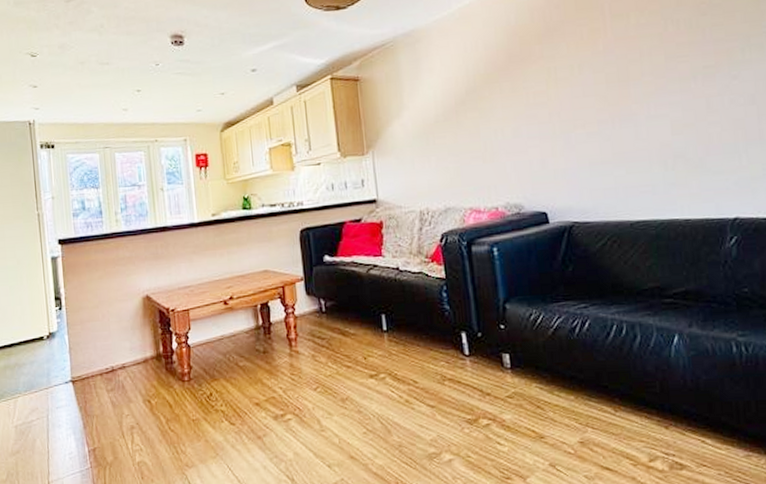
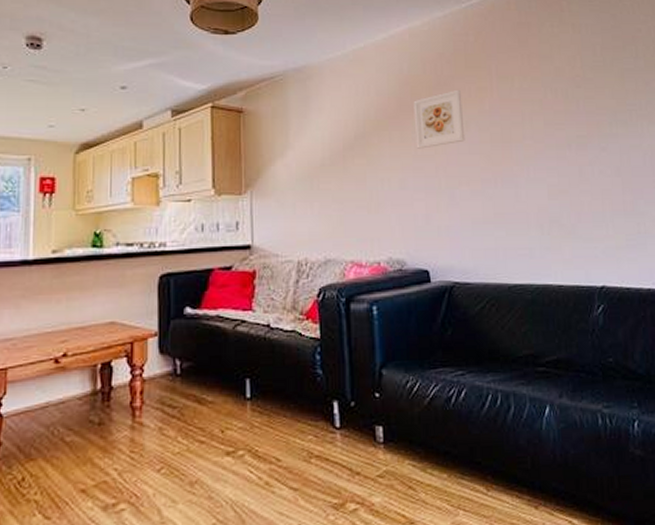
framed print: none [522,33,579,97] -> present [413,89,465,149]

